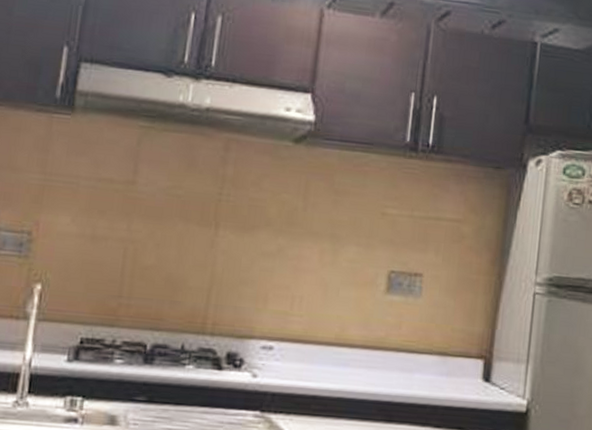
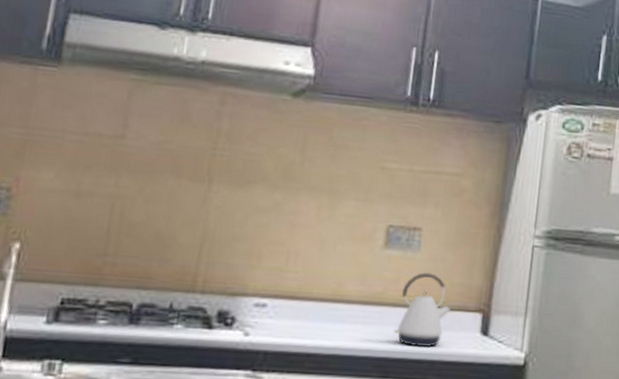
kettle: none [396,318,453,393] -> present [393,272,451,348]

